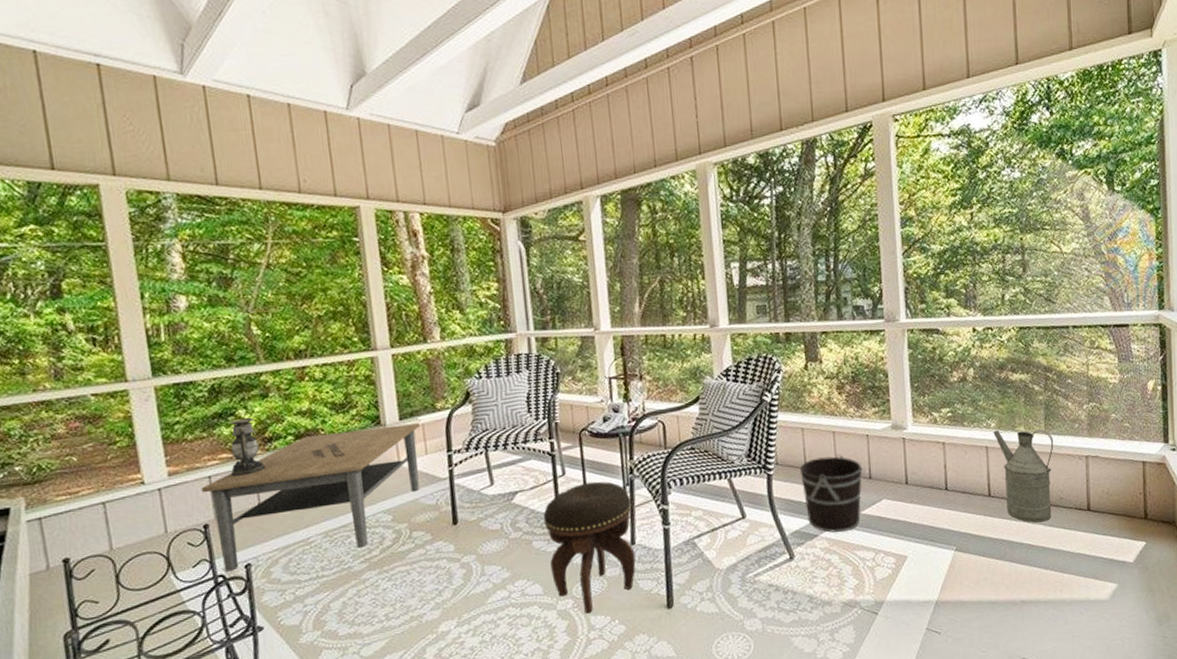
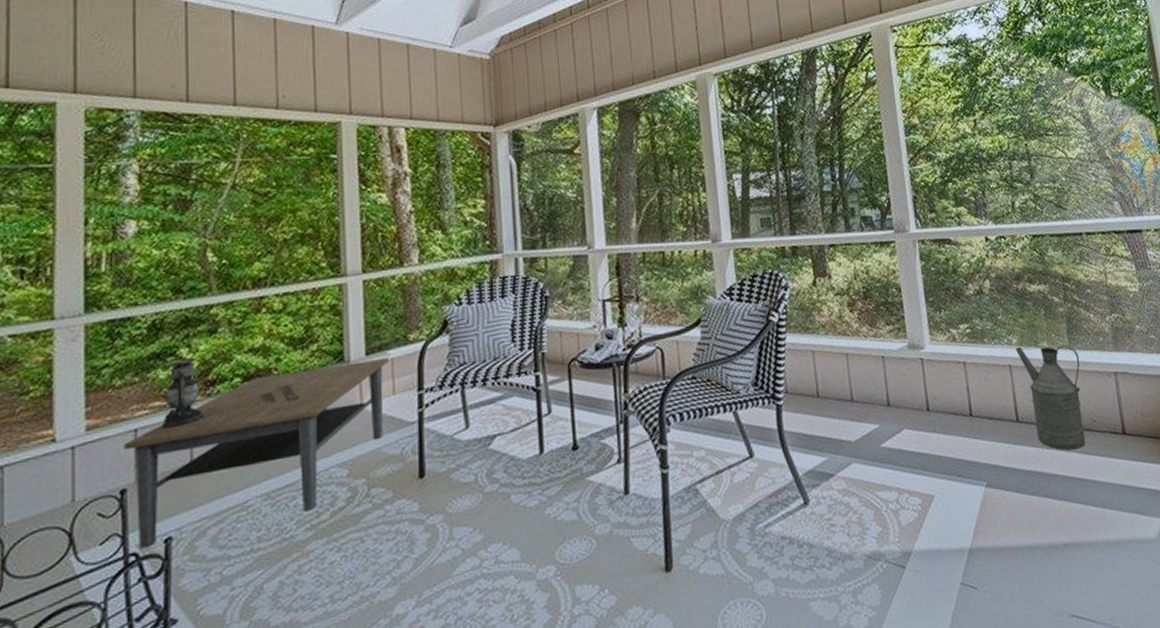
footstool: present [543,481,636,614] -> none [524,419,630,583]
bucket: present [799,453,864,533] -> none [811,378,881,471]

